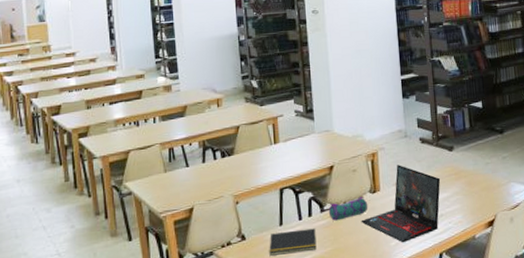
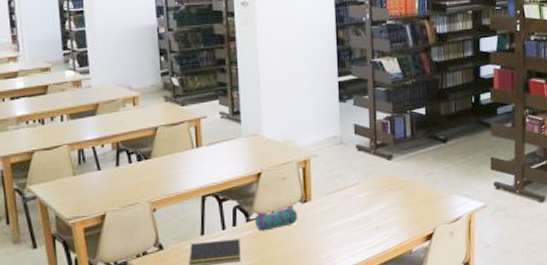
laptop: present [361,165,441,243] -> none [290,173,377,256]

